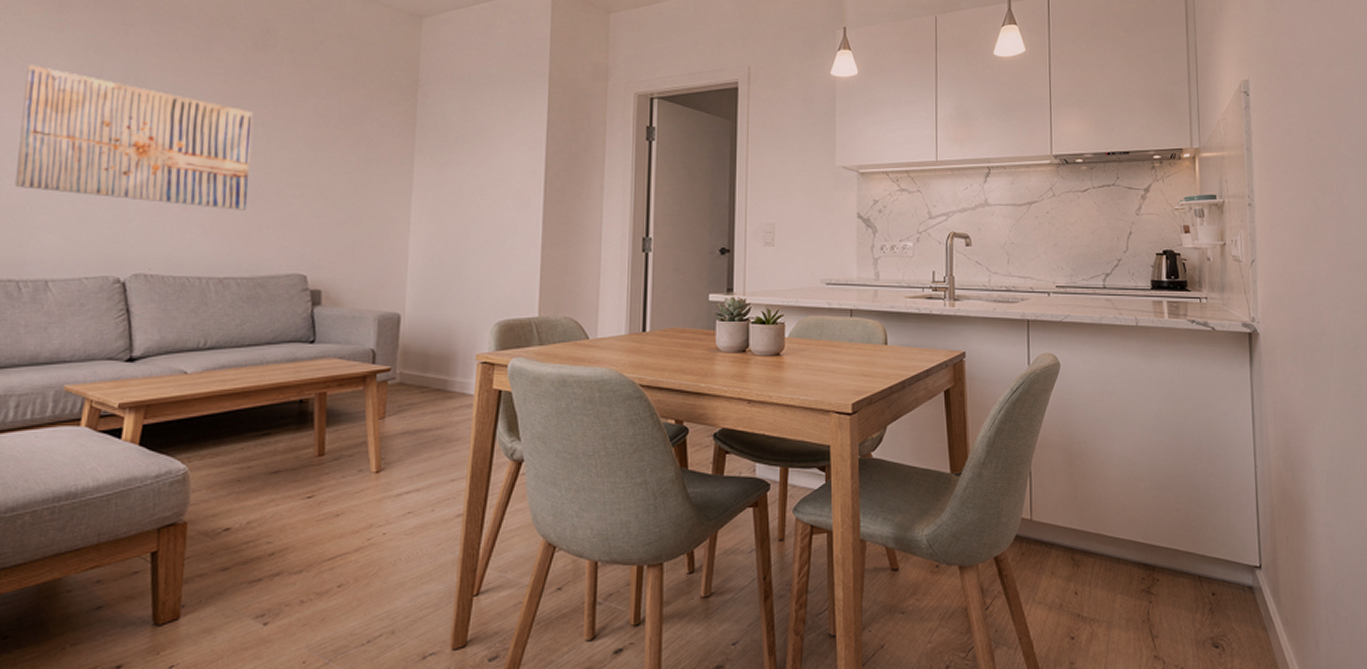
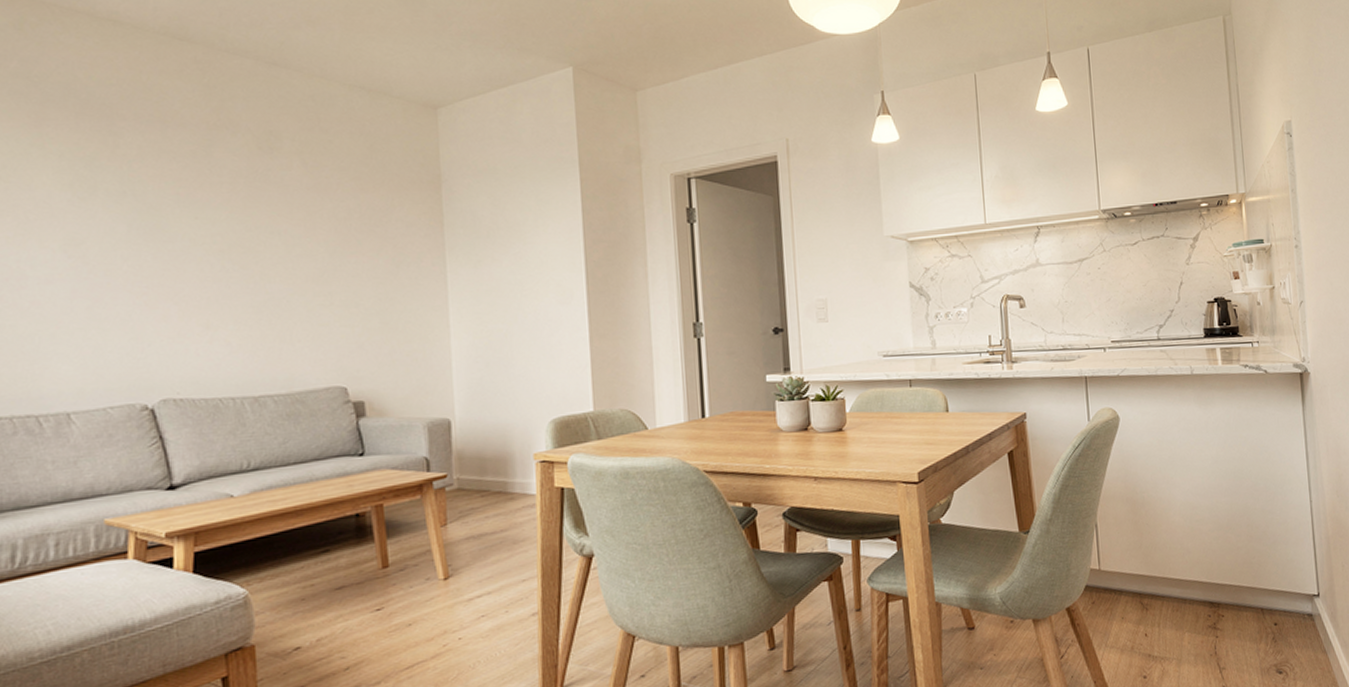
wall art: present [15,64,253,210] -> none [10,185,274,325]

